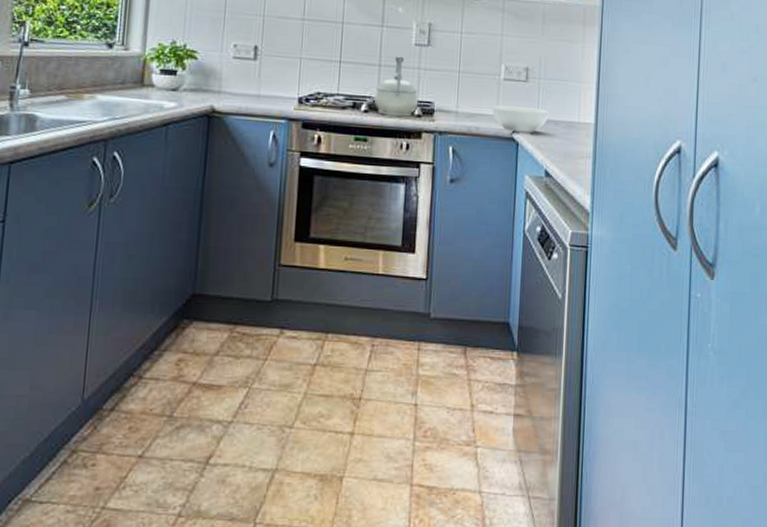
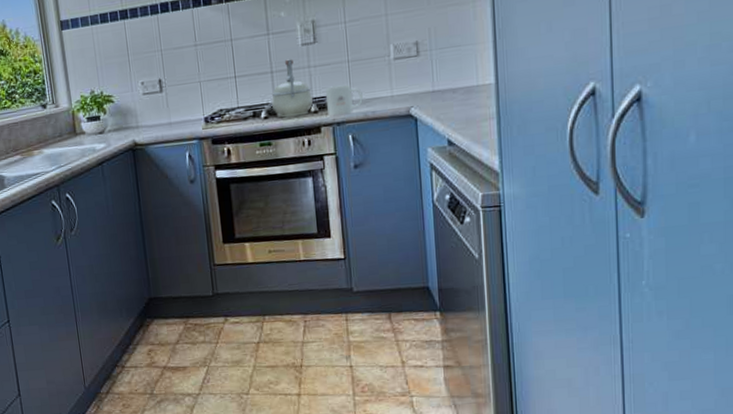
mug: none [430,93,469,127] -> present [325,84,363,118]
bowl: present [492,105,549,133] -> none [386,80,445,109]

